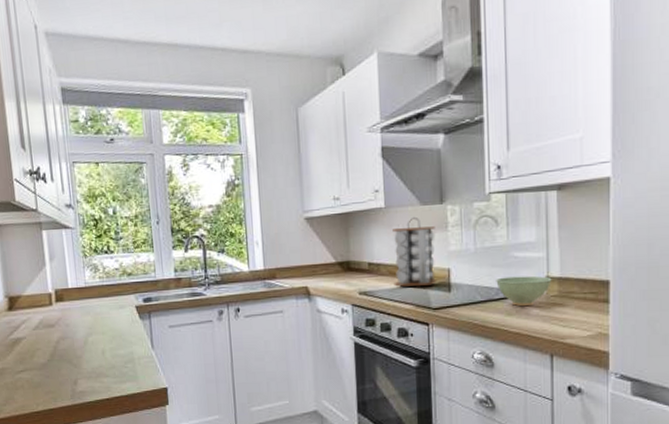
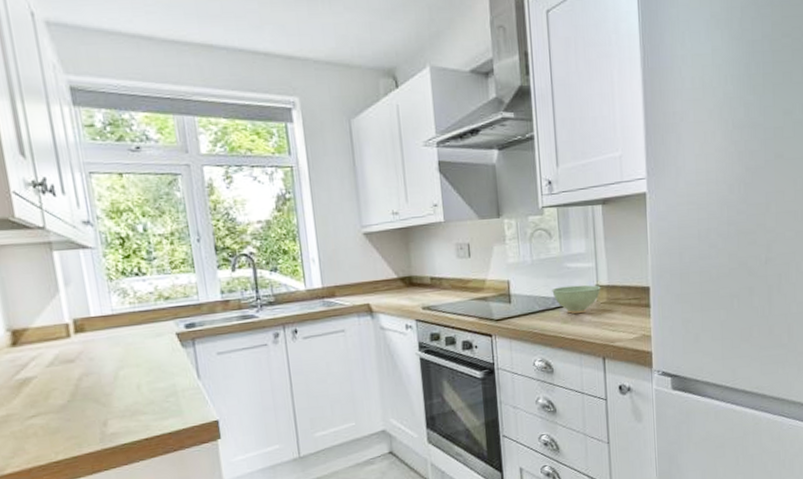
spice rack: present [393,216,437,288] -> none [453,230,498,301]

